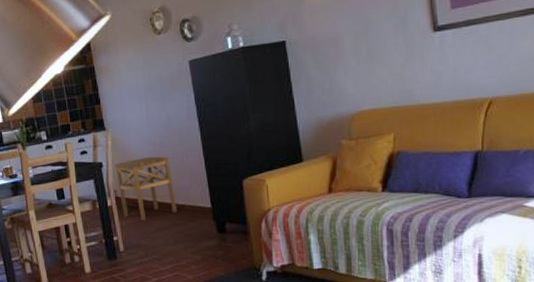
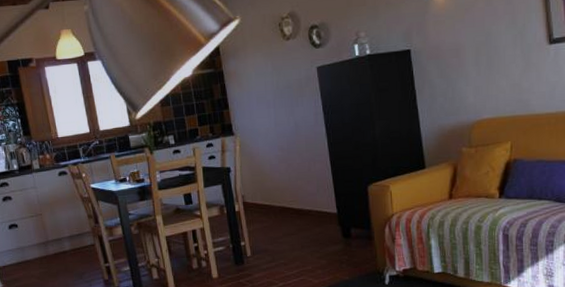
side table: present [114,156,178,221] -> none [242,162,304,226]

